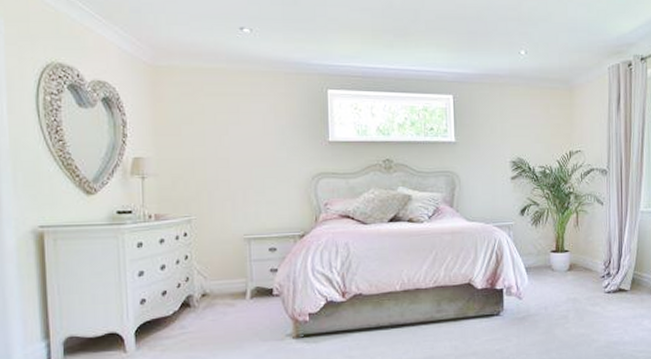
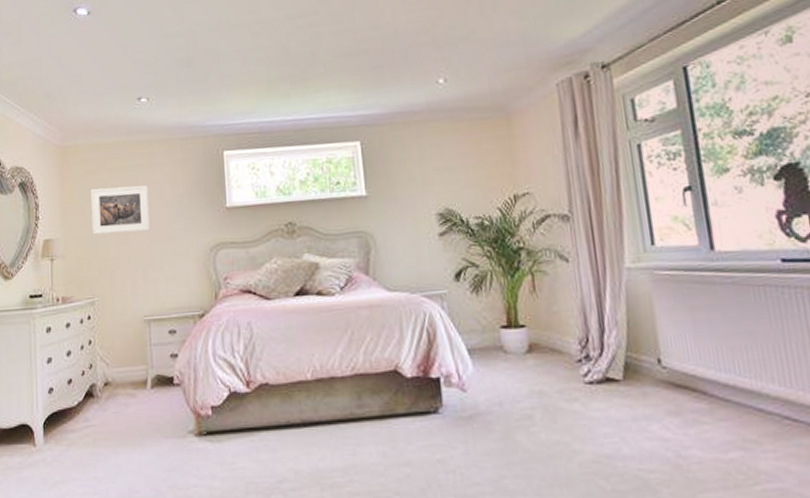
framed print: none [187,111,251,157] -> present [90,185,150,235]

